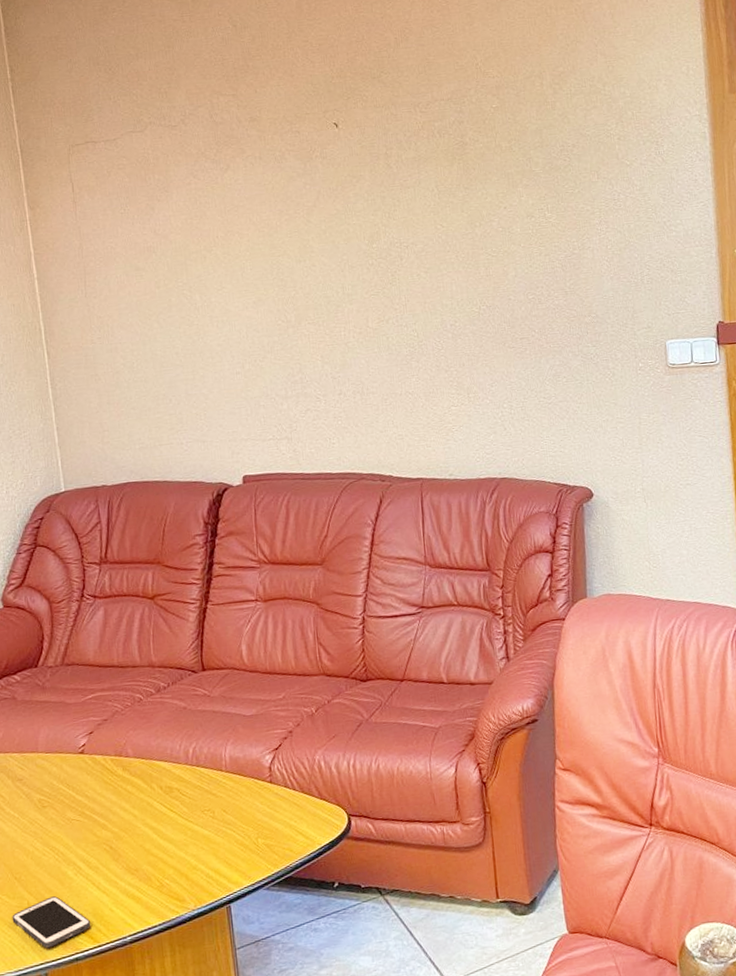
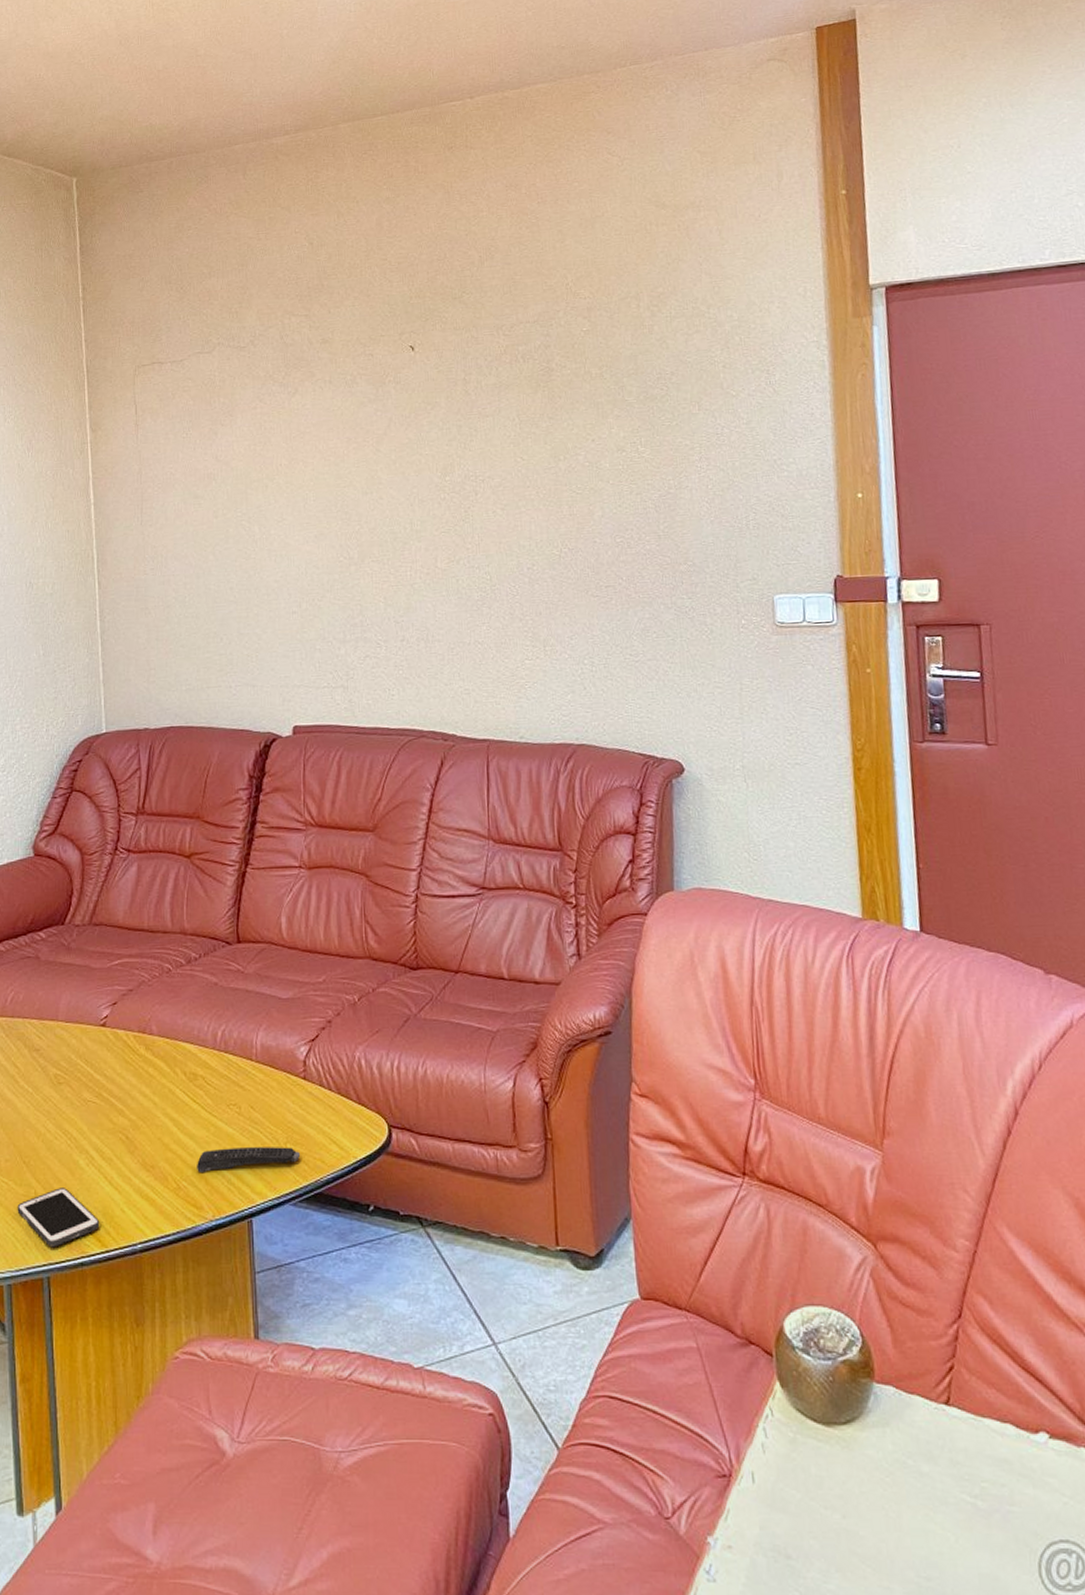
remote control: none [177,841,271,871] -> present [197,1147,301,1172]

